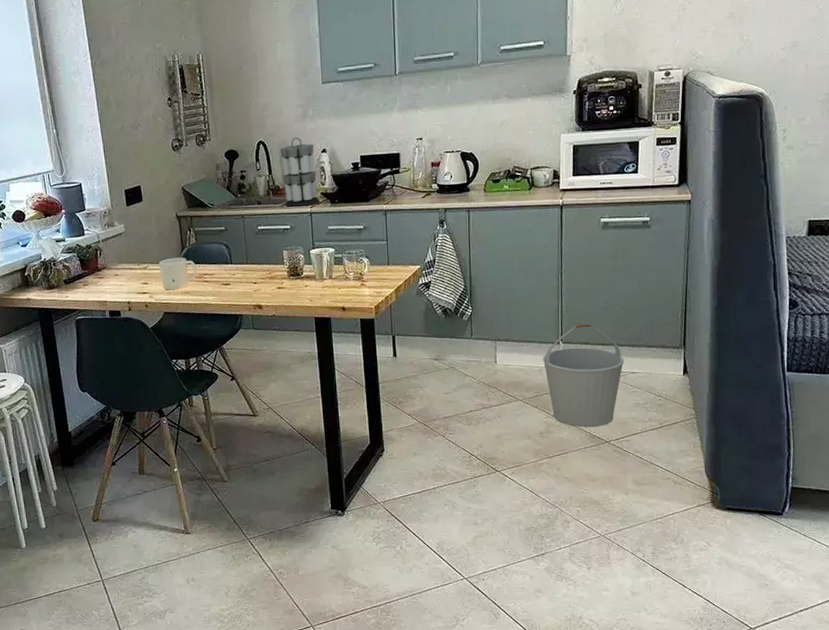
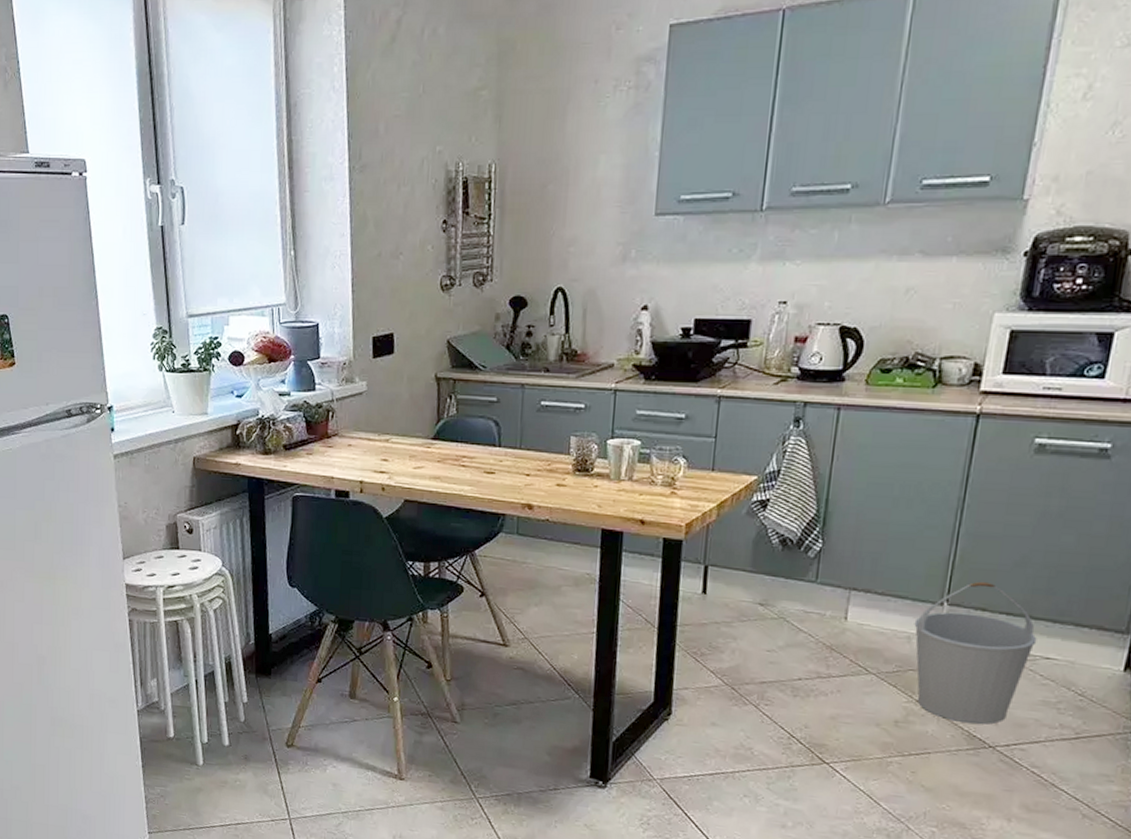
mug: present [158,257,198,290] -> none [404,430,454,473]
spice rack: present [280,137,319,208] -> none [582,286,631,382]

